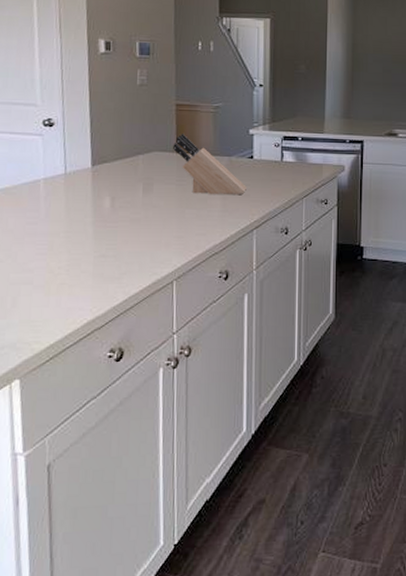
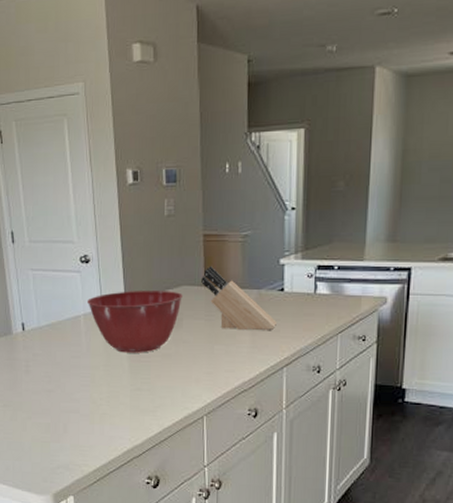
mixing bowl: none [49,155,154,218] -> present [88,291,182,353]

